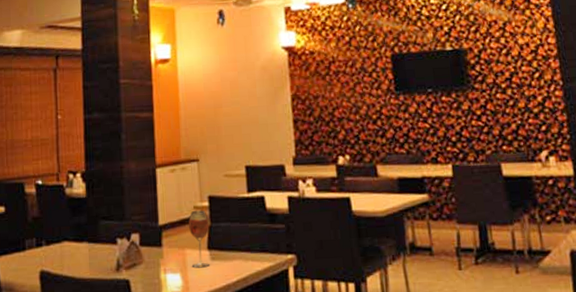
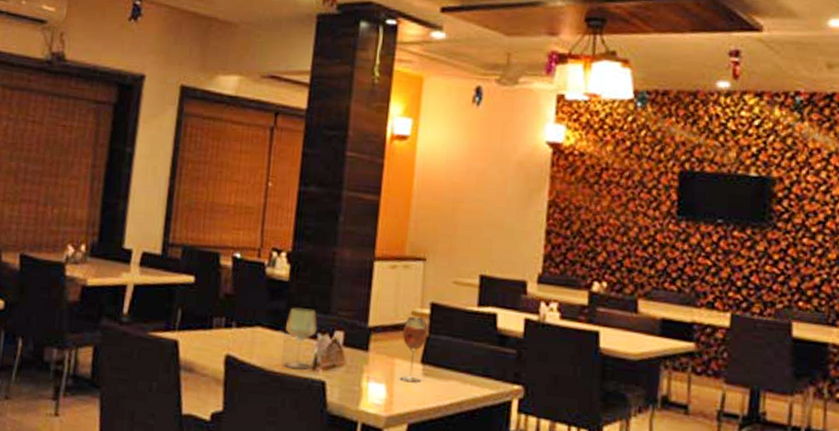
wine glass: none [88,218,116,273] -> present [284,307,318,369]

